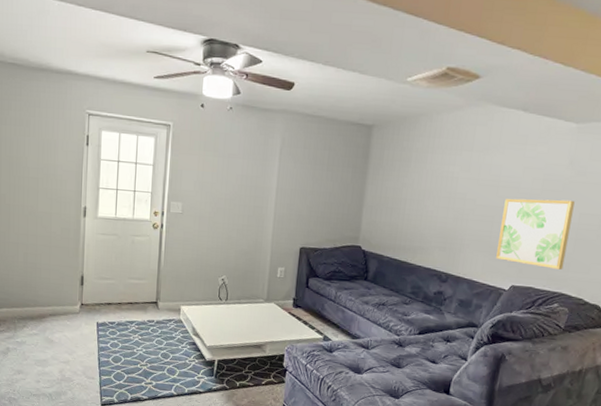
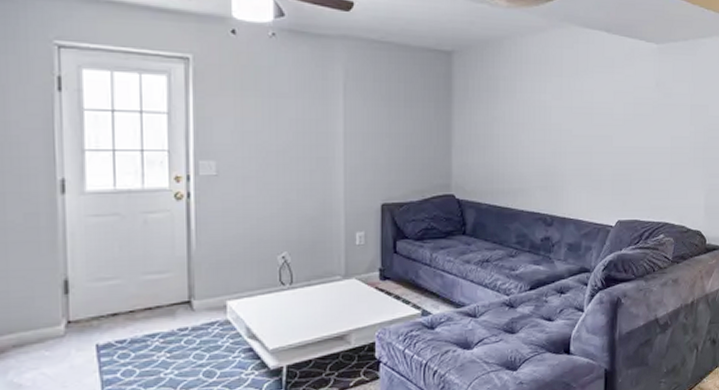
wall art: present [496,198,575,270] -> none [599,124,665,198]

